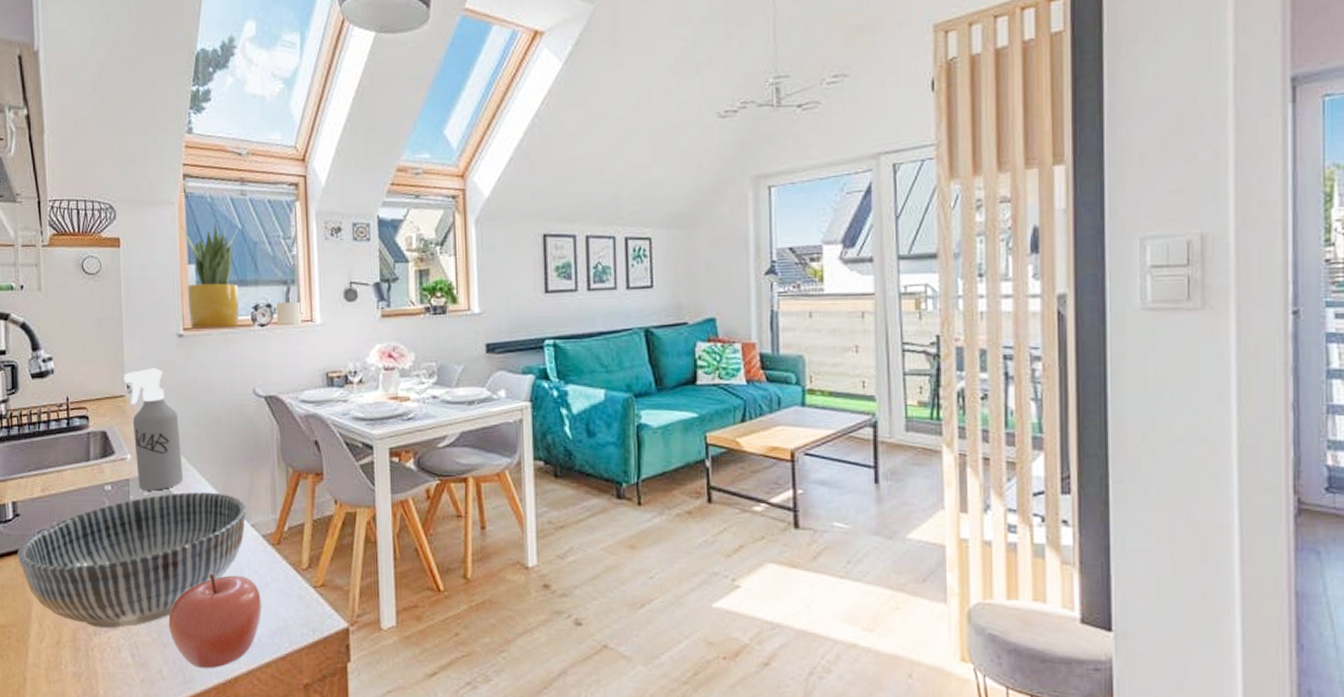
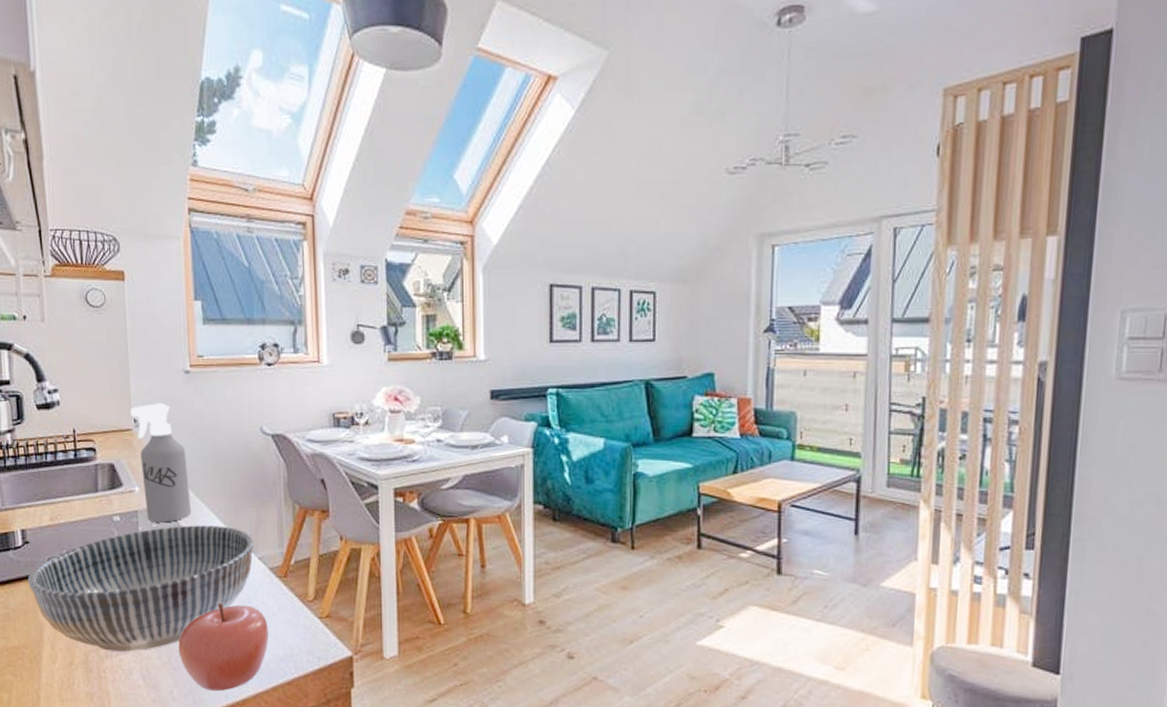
planter: present [182,223,239,329] -> none [187,259,246,366]
candle: present [276,297,302,327] -> none [283,338,309,366]

